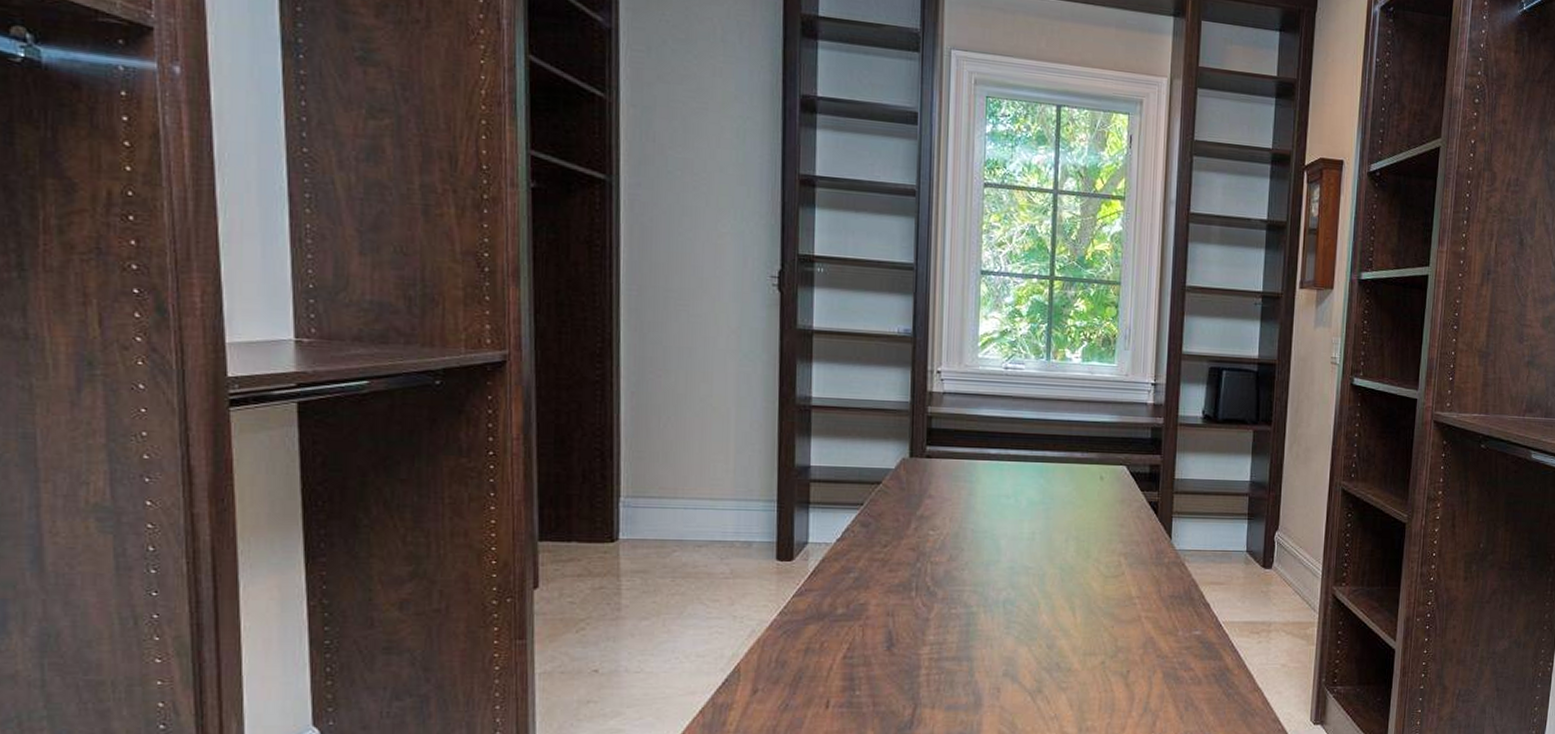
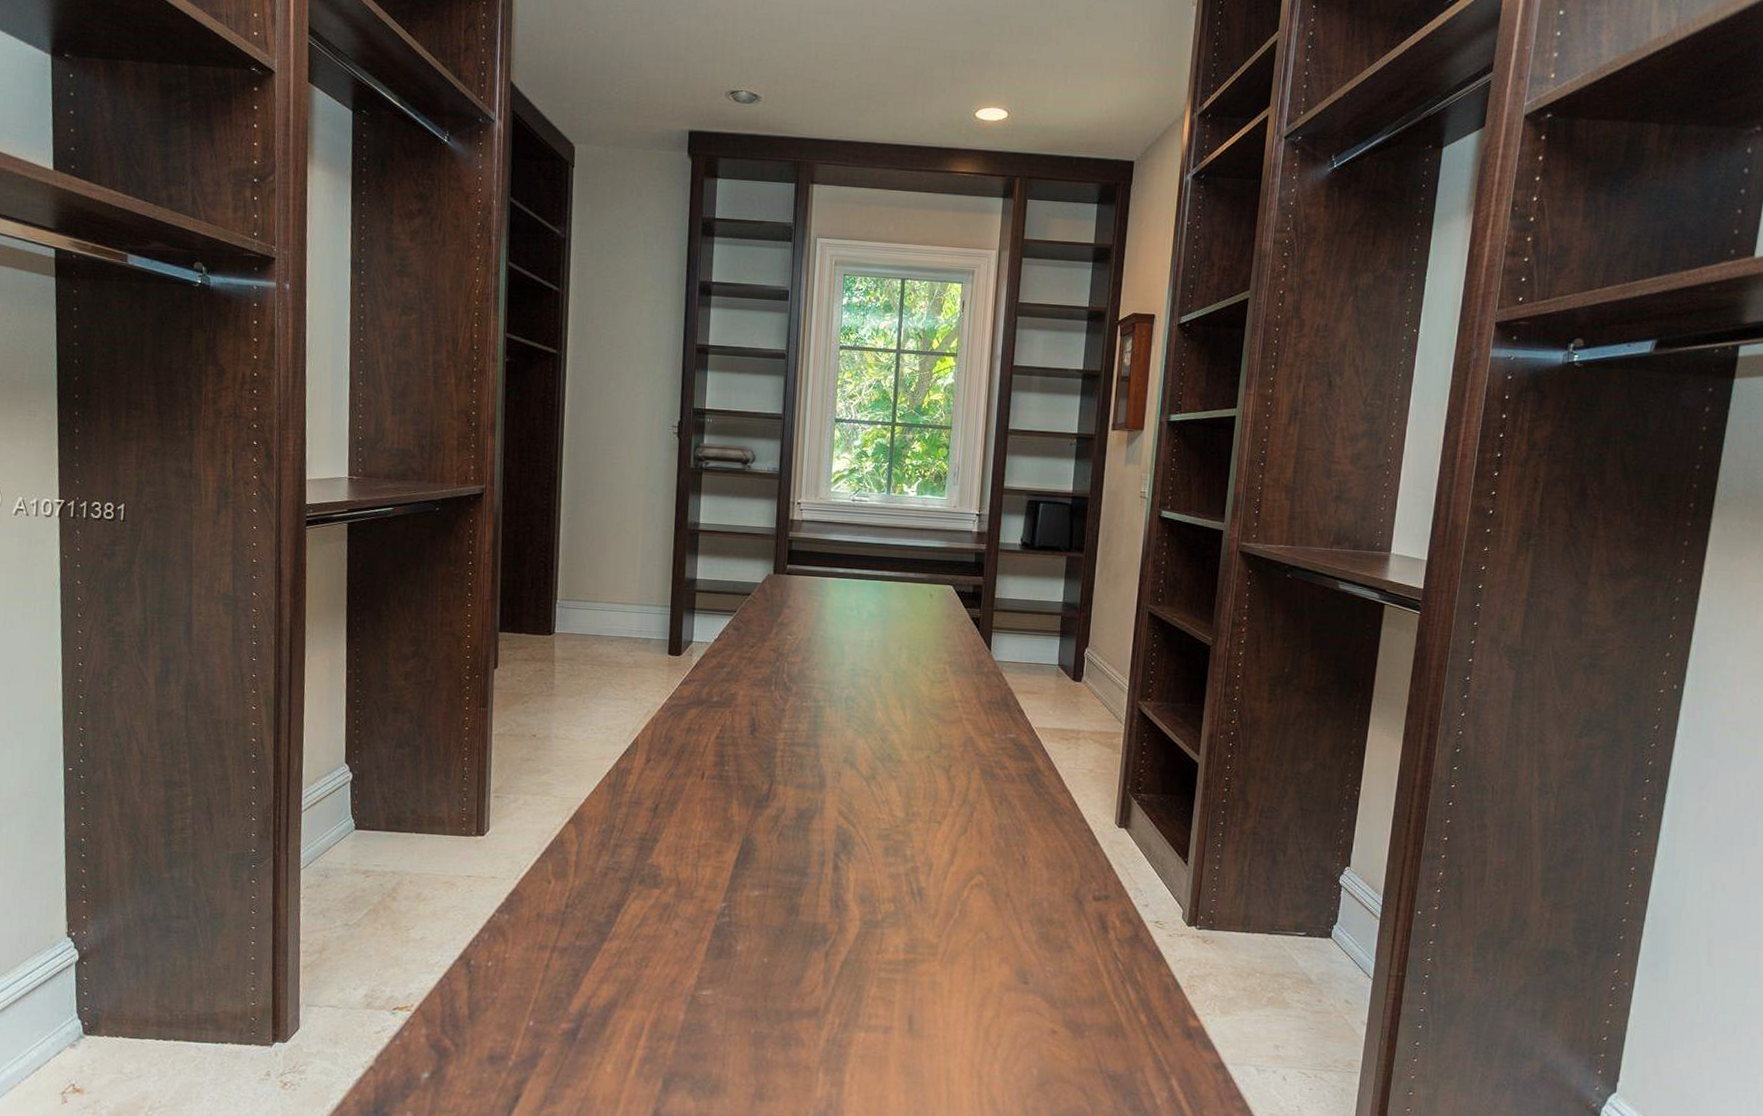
jewelry box: none [801,297,883,335] -> present [694,443,757,472]

